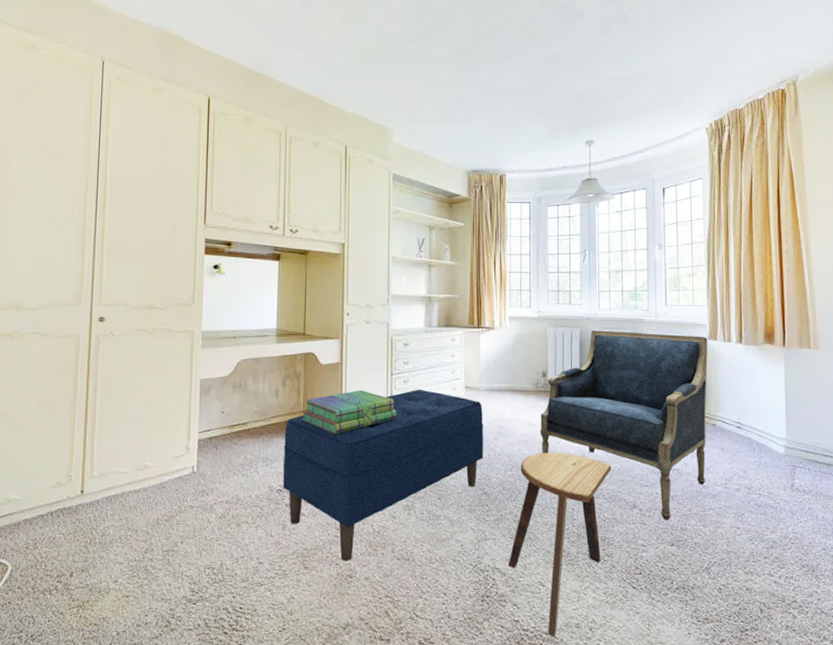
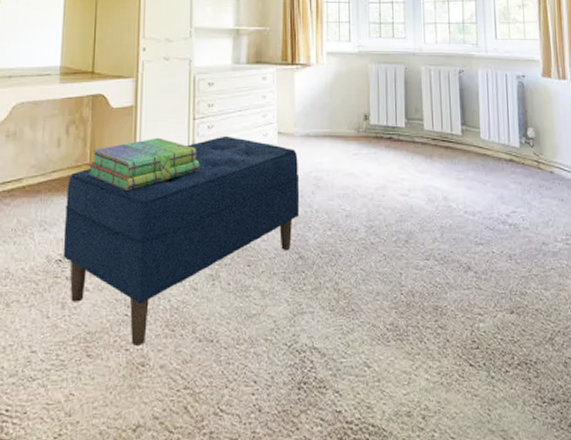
stool: present [508,453,612,637] -> none [328,208,443,430]
armchair: present [539,330,708,520] -> none [362,67,545,284]

